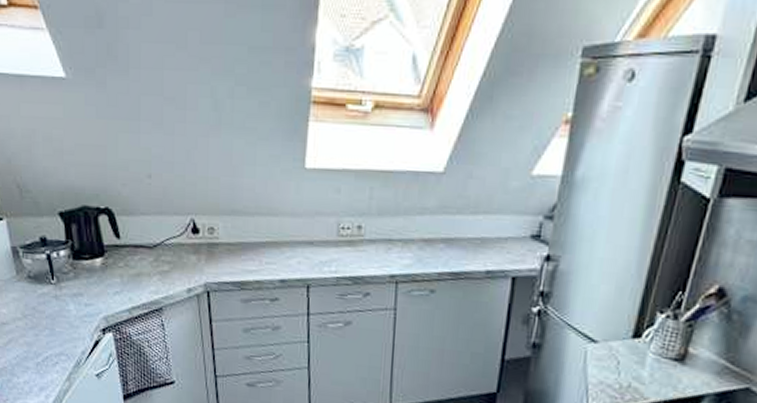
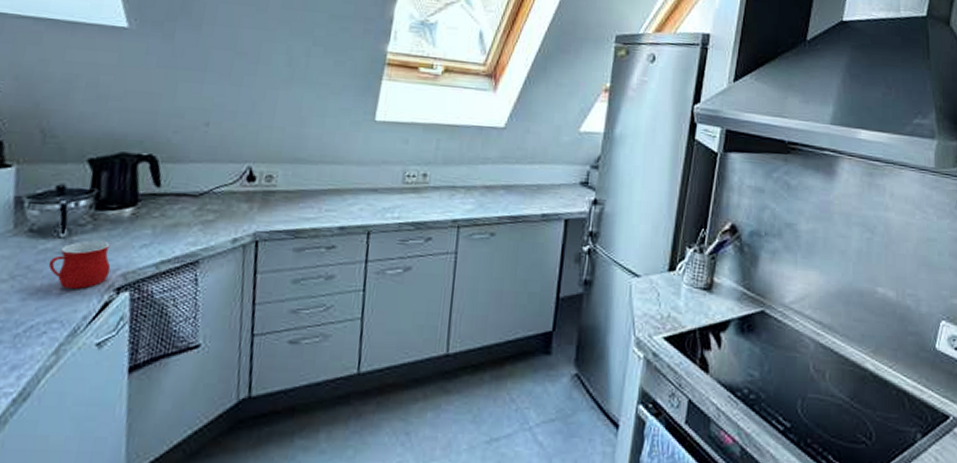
mug: none [48,287,94,329] -> present [48,240,111,289]

